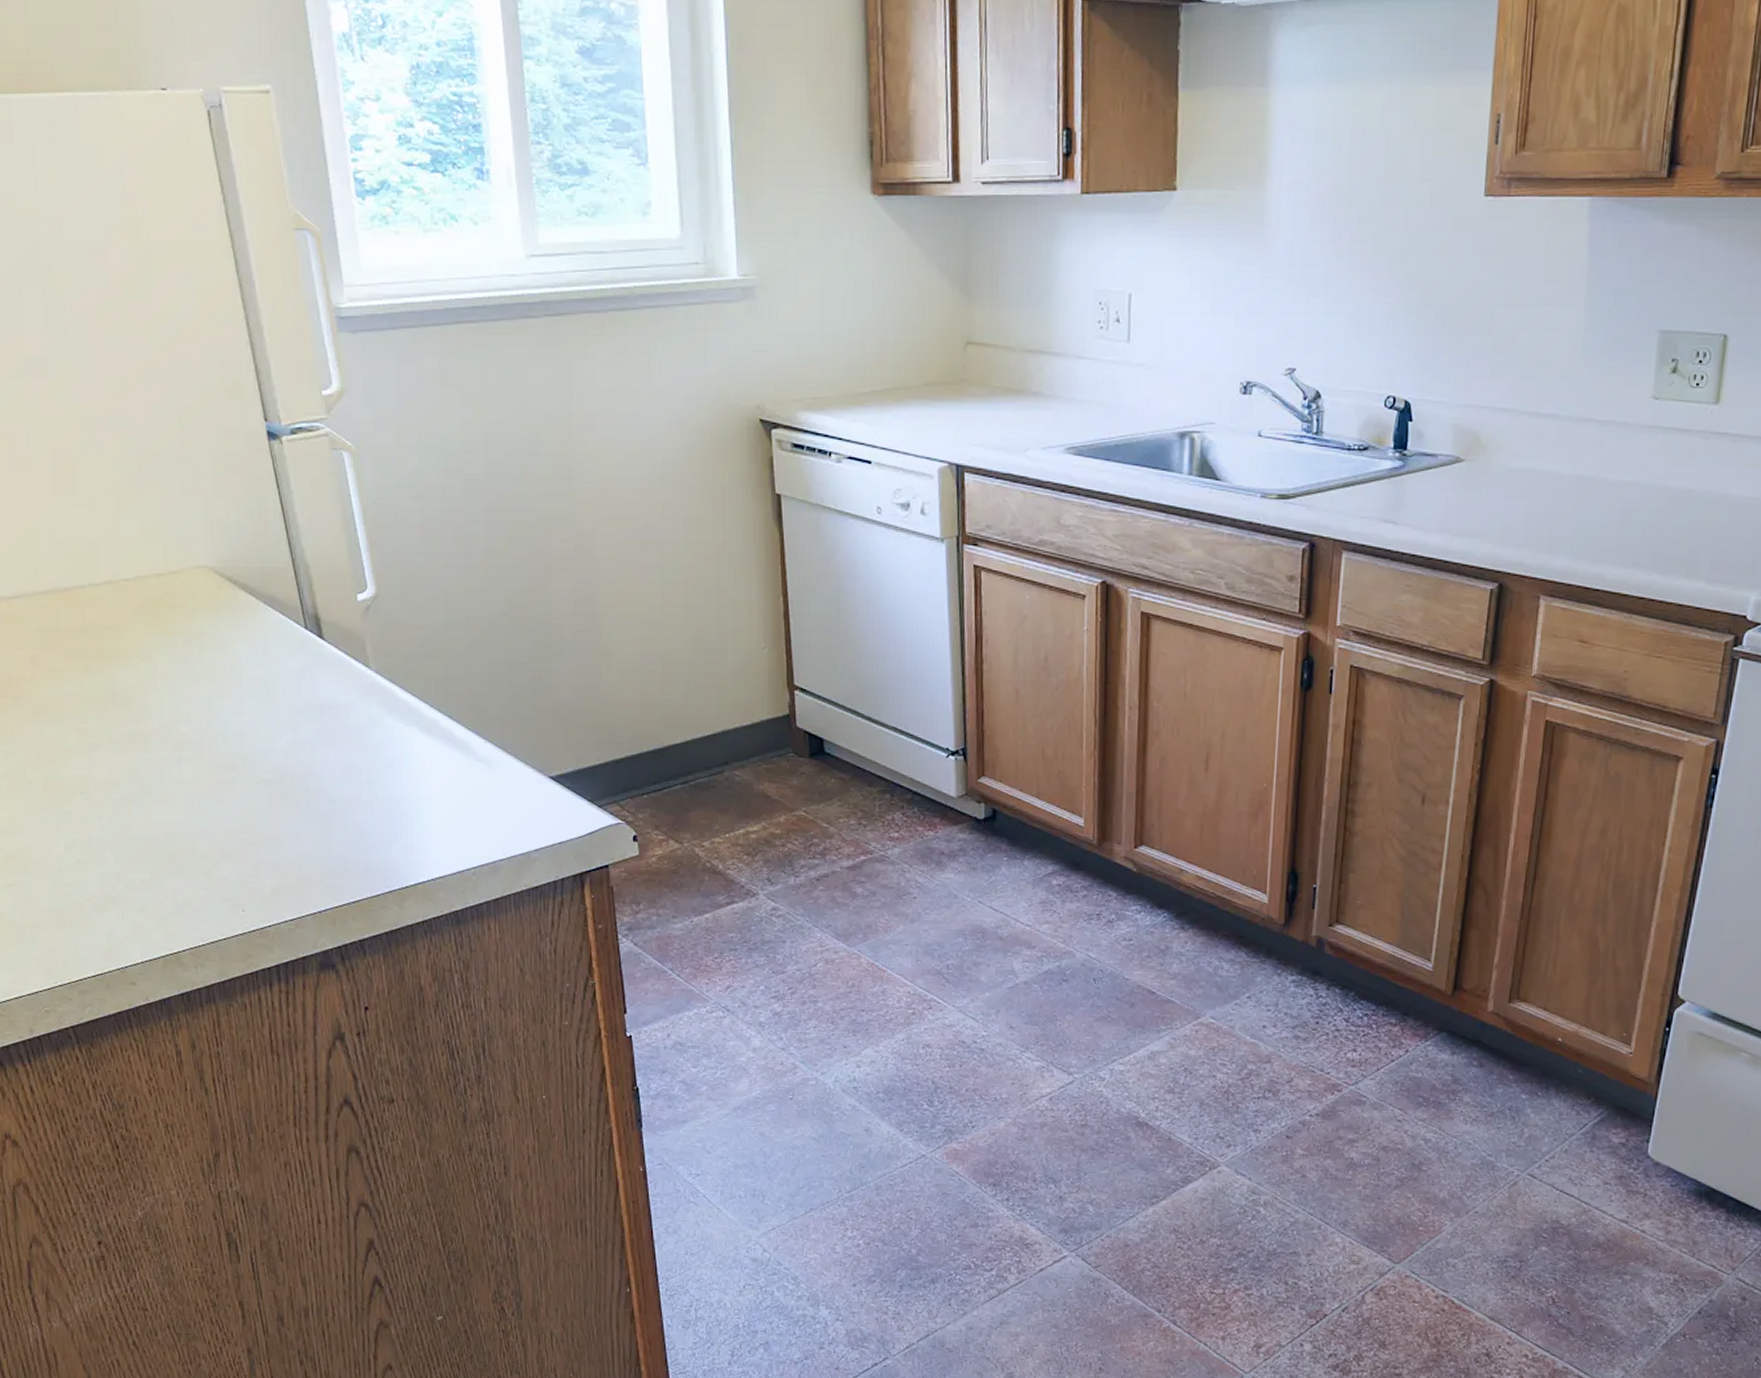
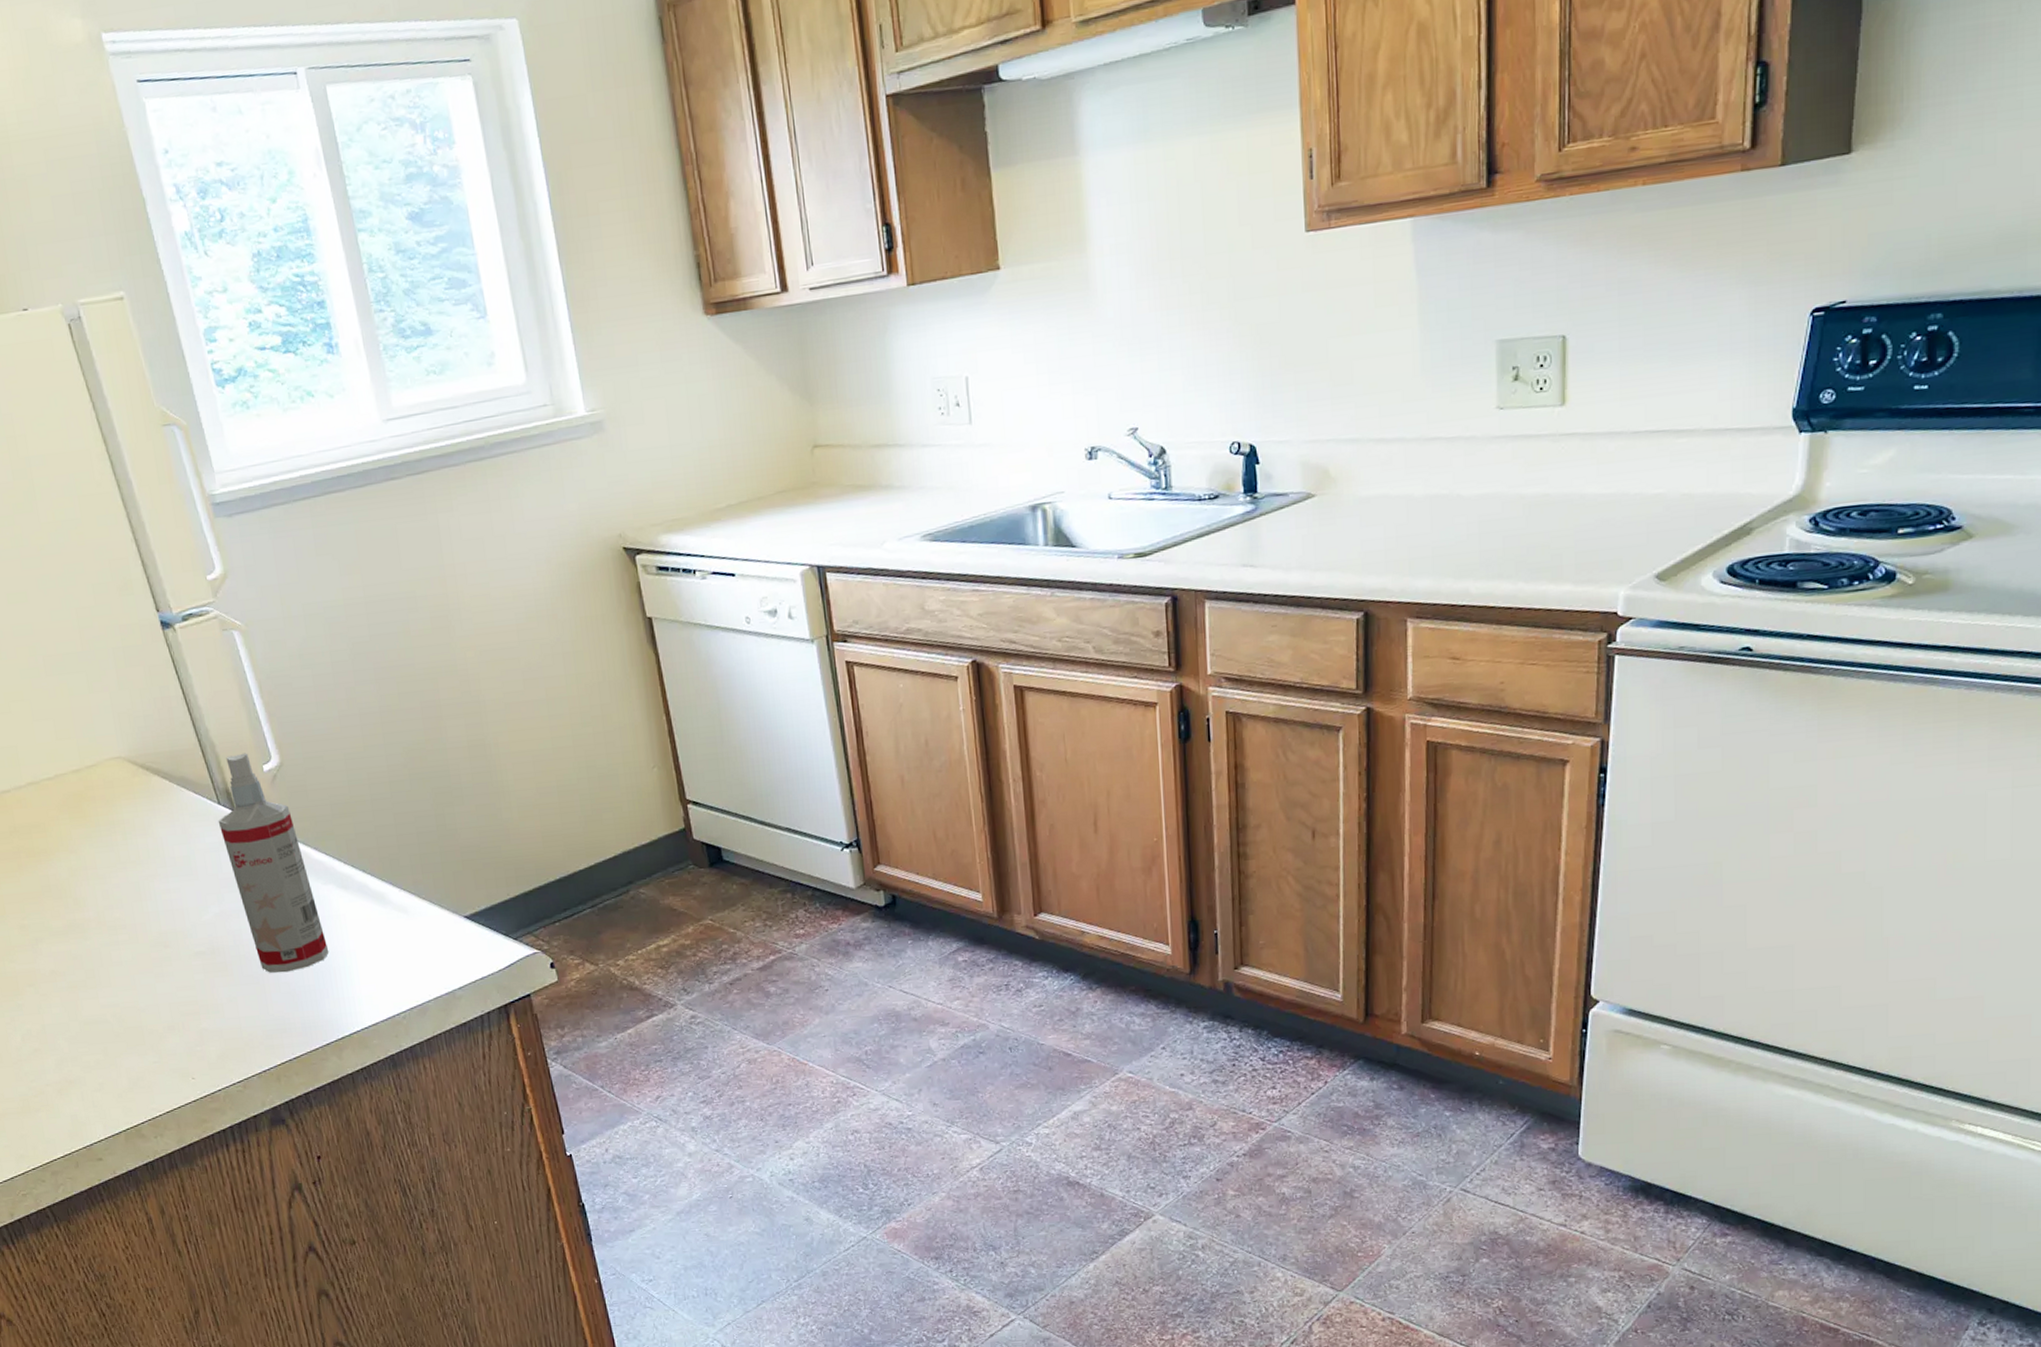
spray bottle: none [302,579,403,812] -> present [218,753,329,973]

